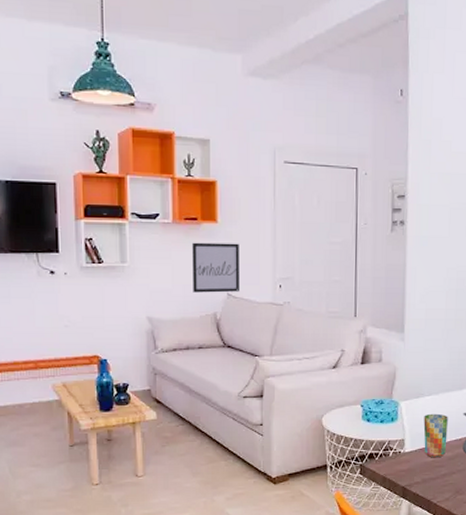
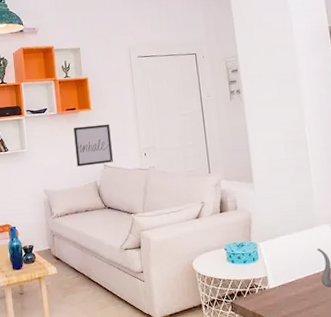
cup: present [423,413,448,458] -> none [281,251,307,292]

